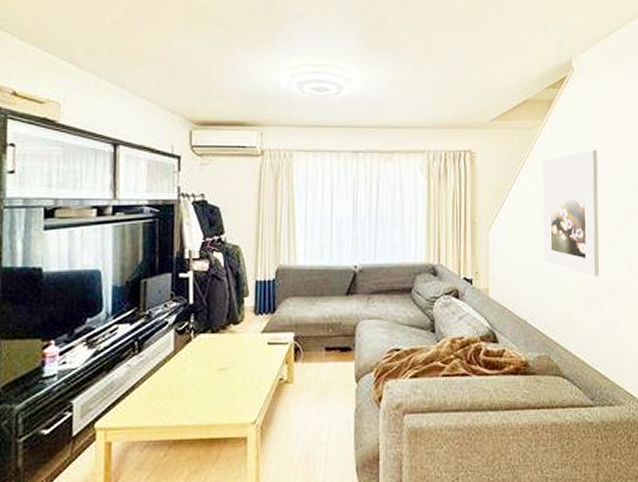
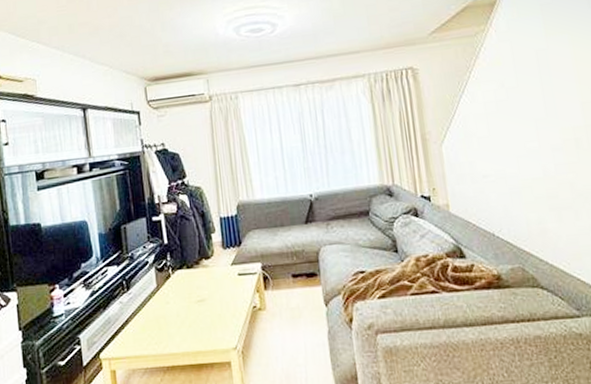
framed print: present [542,149,600,276] -> none [491,46,570,181]

